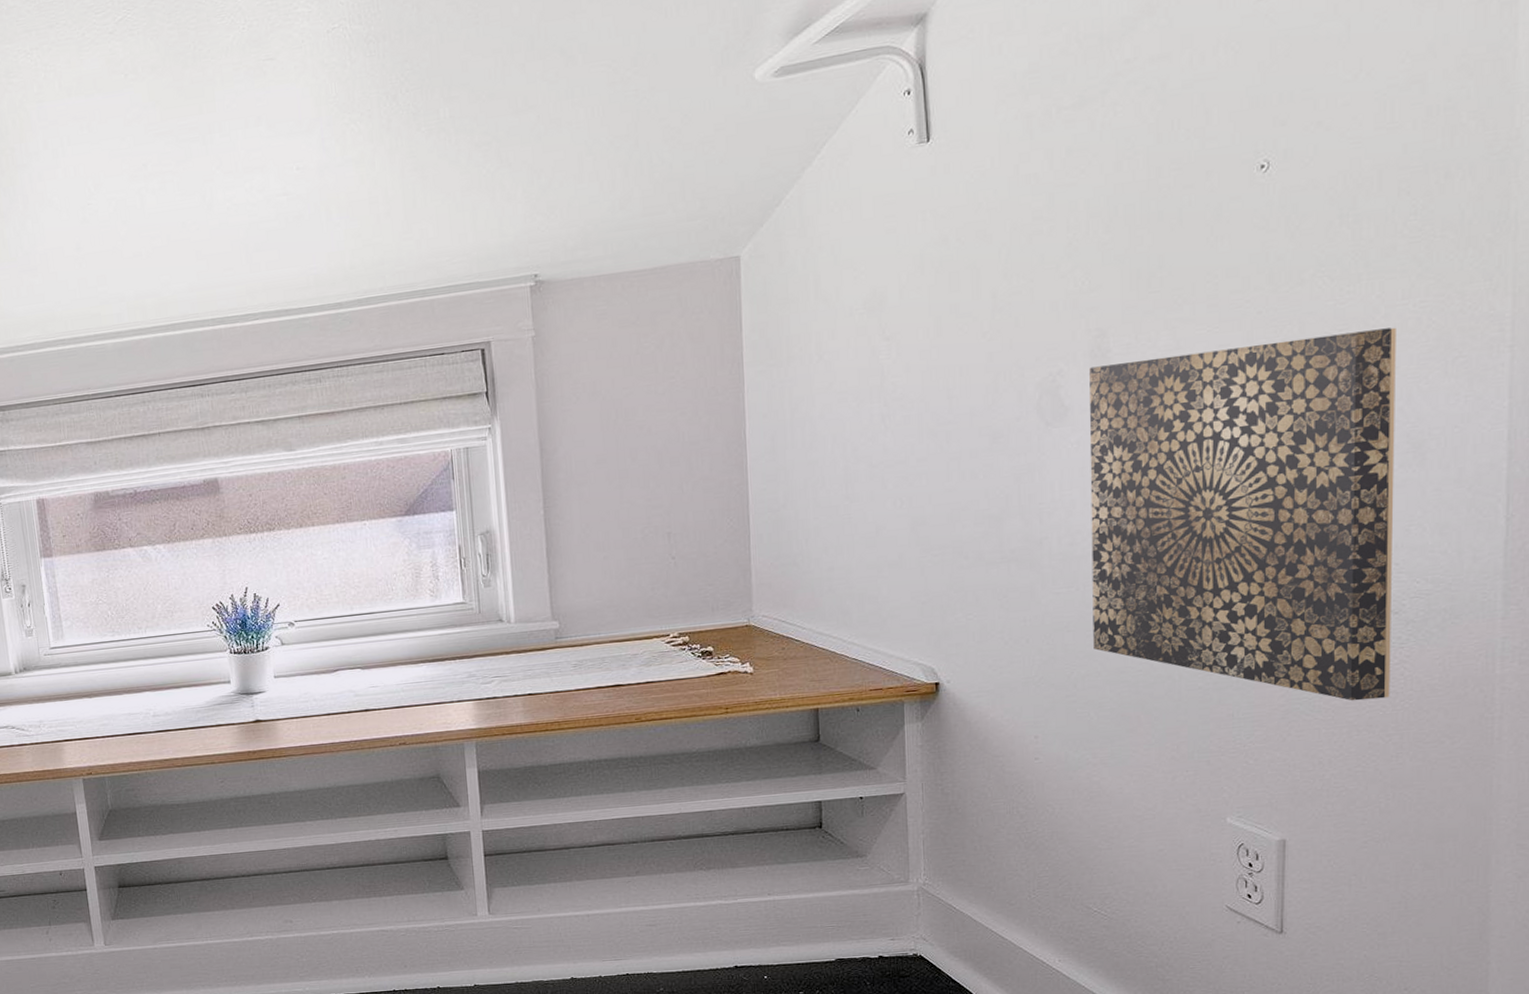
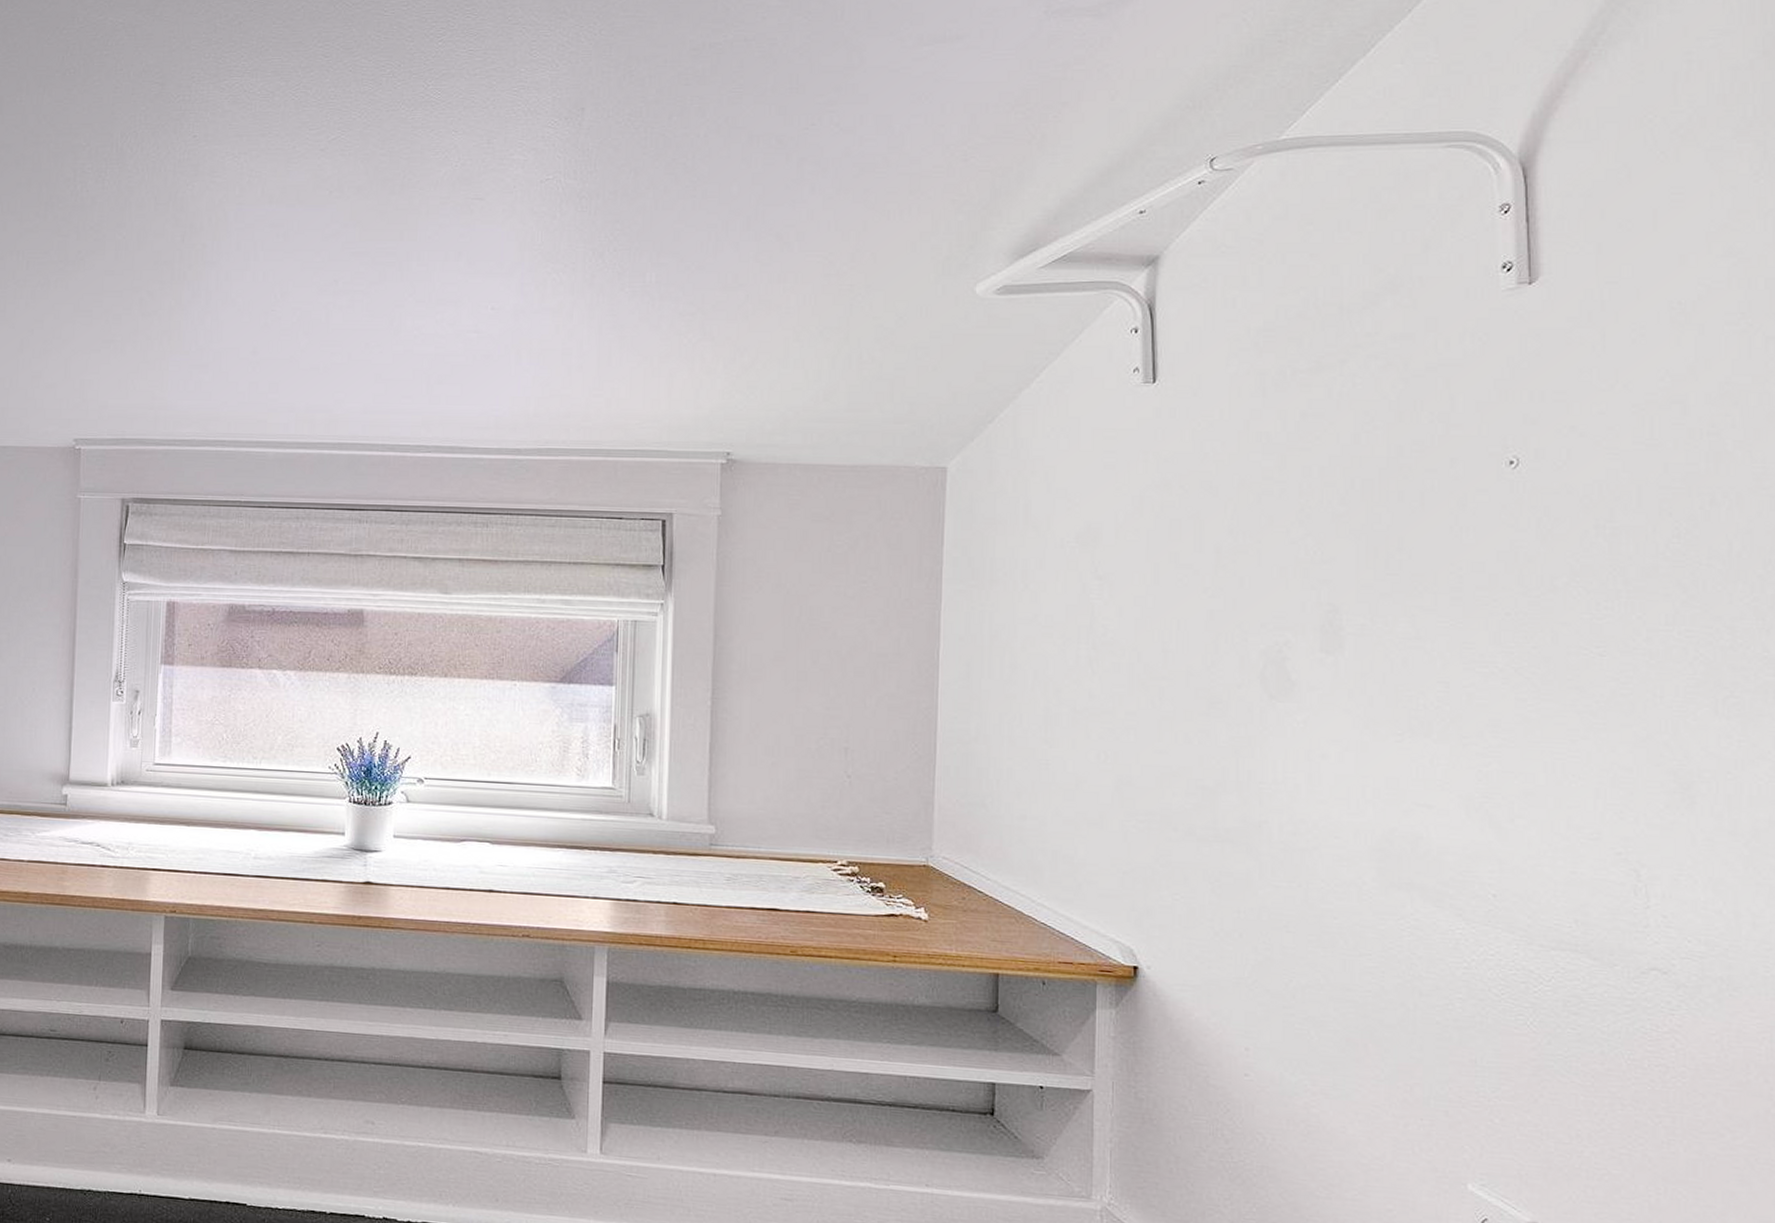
wall art: present [1089,327,1396,701] -> none [1316,643,1660,1072]

